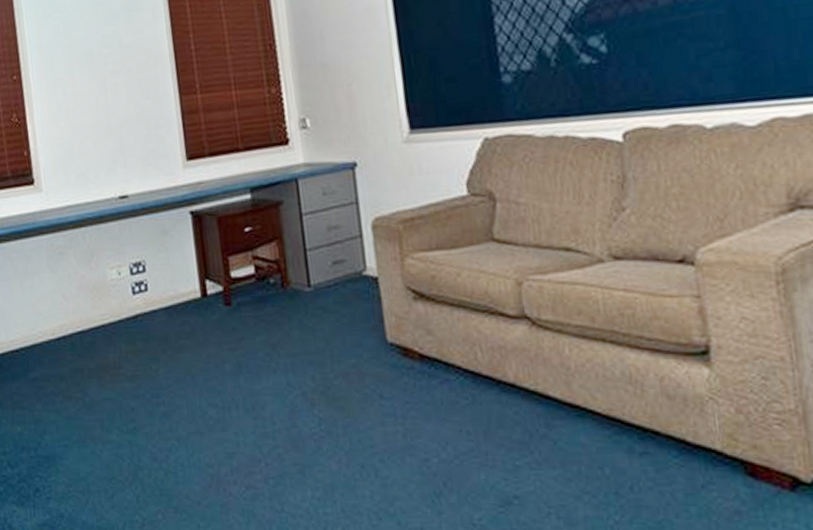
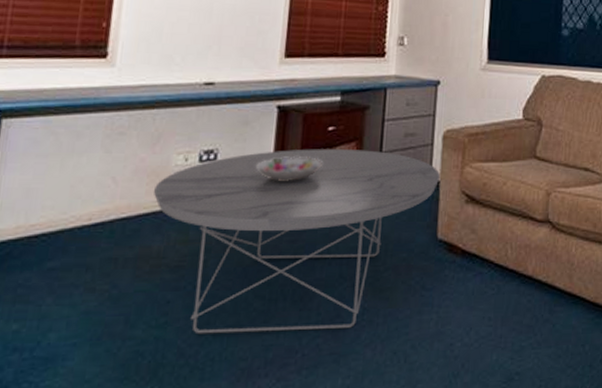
coffee table: none [98,249,378,440] -> present [153,149,441,334]
decorative bowl: none [182,261,248,289] -> present [255,156,324,181]

